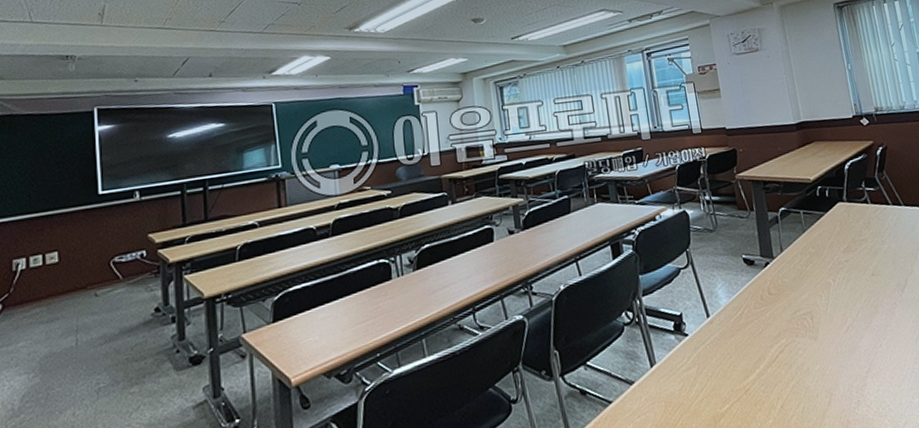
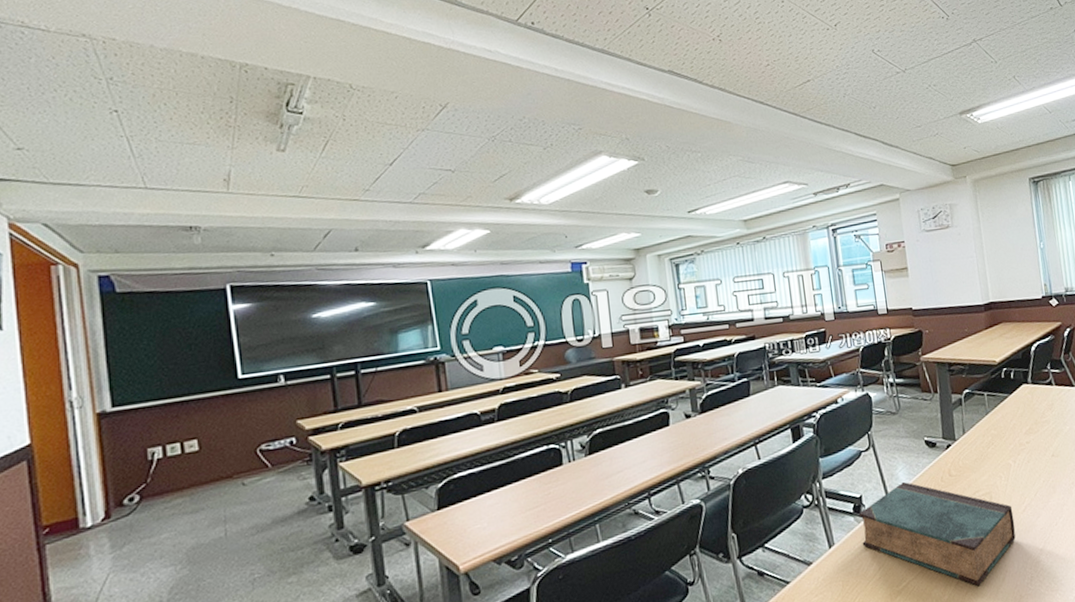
book: none [679,299,840,411] -> present [858,481,1016,587]

